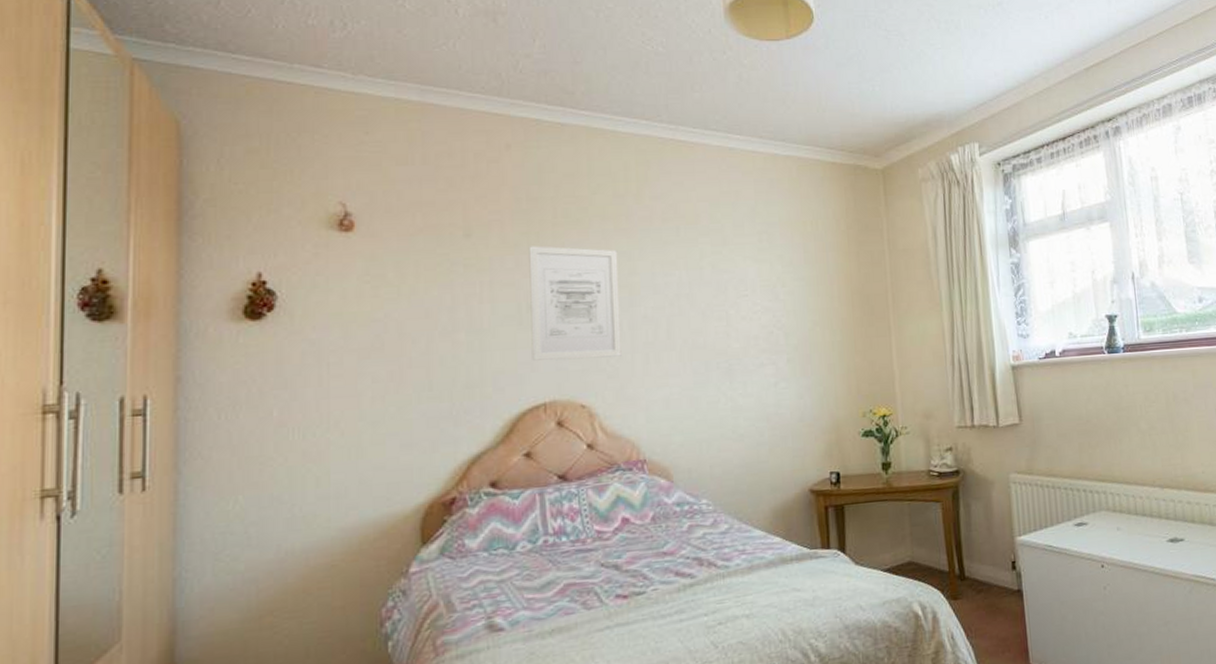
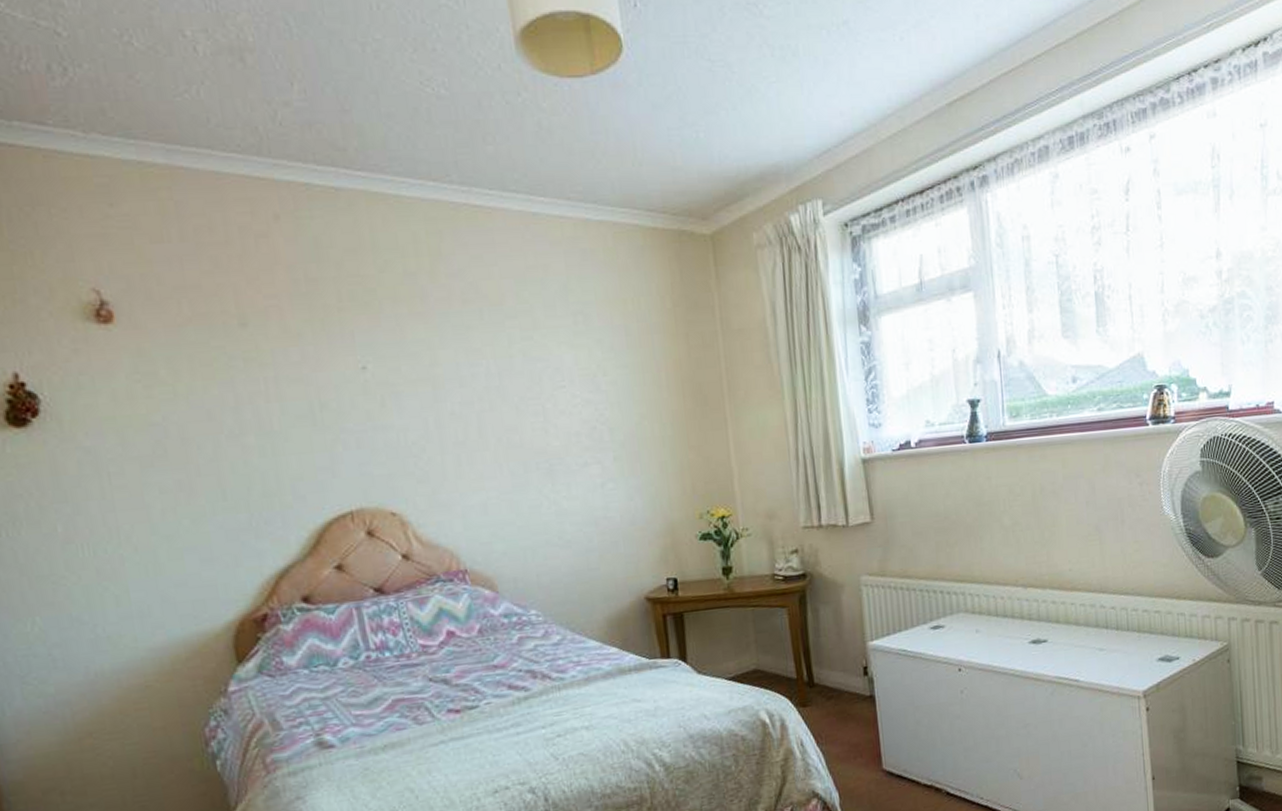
wall art: present [529,246,622,361] -> none [314,335,431,465]

